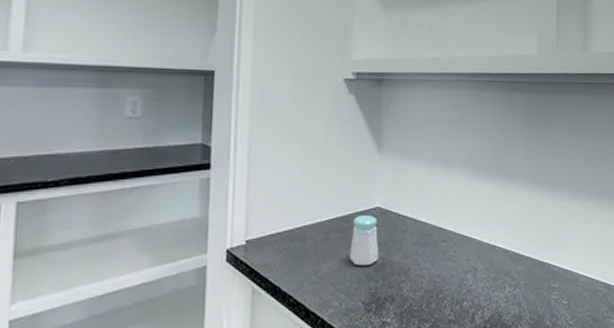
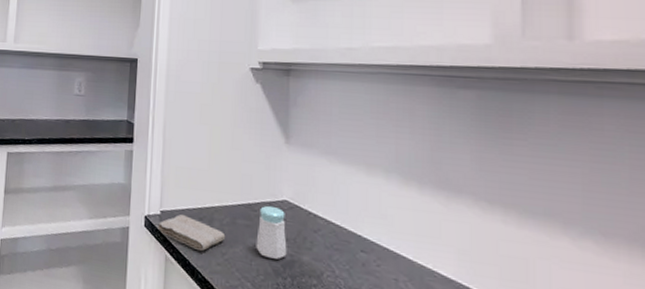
washcloth: none [242,240,319,275] -> present [158,214,226,252]

